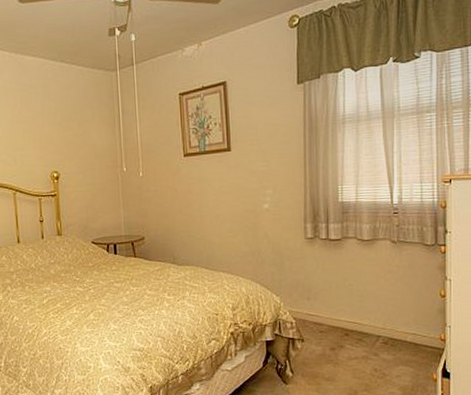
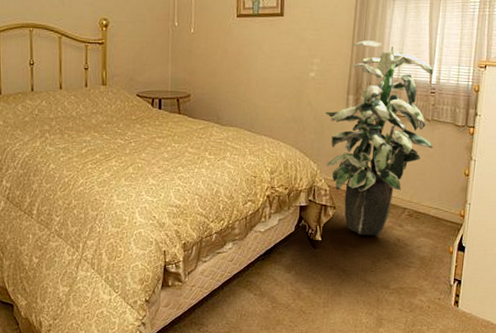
indoor plant: none [282,166,403,367] -> present [324,40,434,235]

